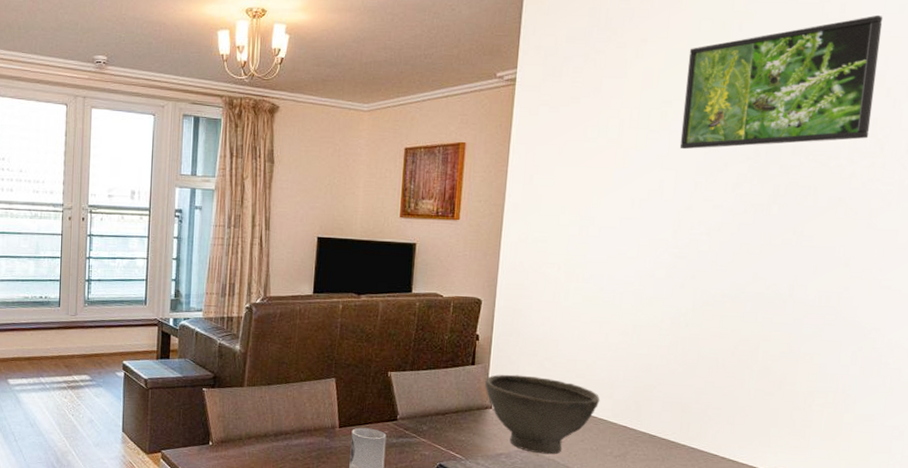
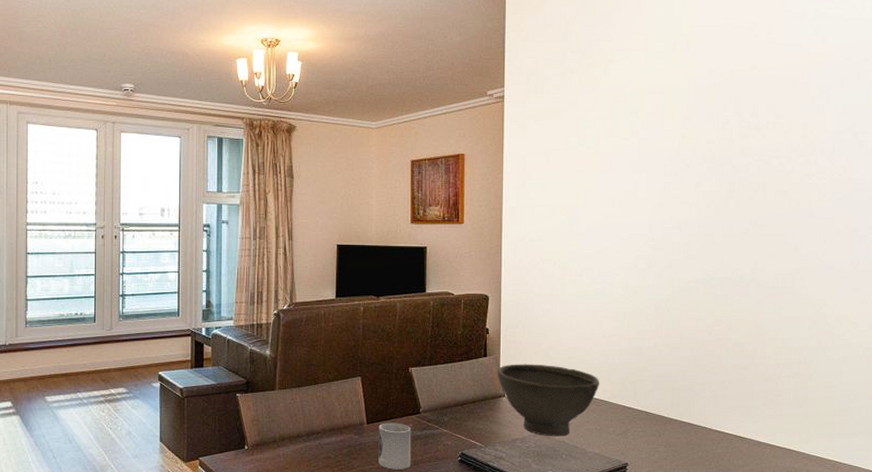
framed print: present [679,14,884,150] -> none [648,35,802,154]

